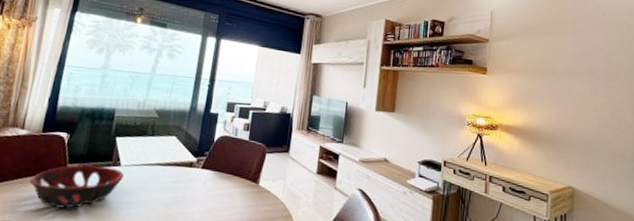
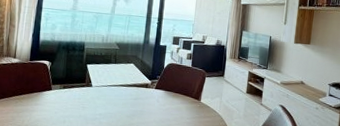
decorative bowl: present [29,164,125,209] -> none [24,85,96,119]

